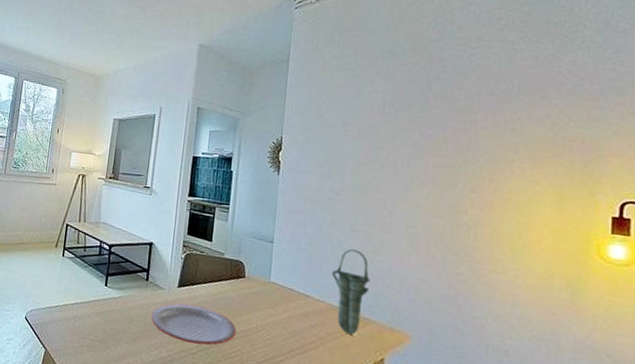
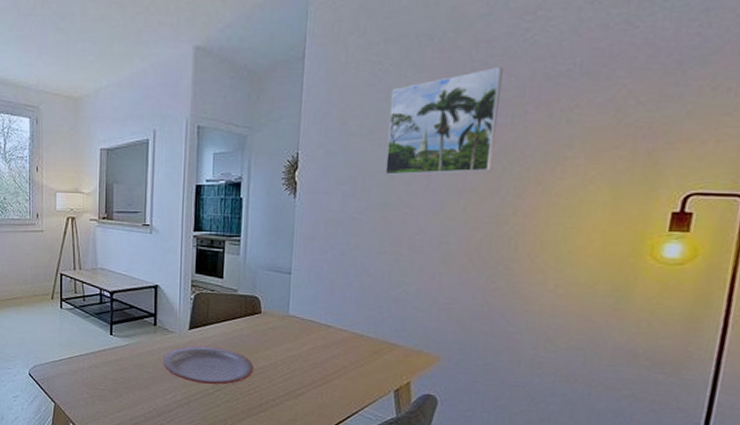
vase: present [332,249,370,335] -> none [356,273,398,362]
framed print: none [357,81,454,167] -> present [385,67,503,175]

